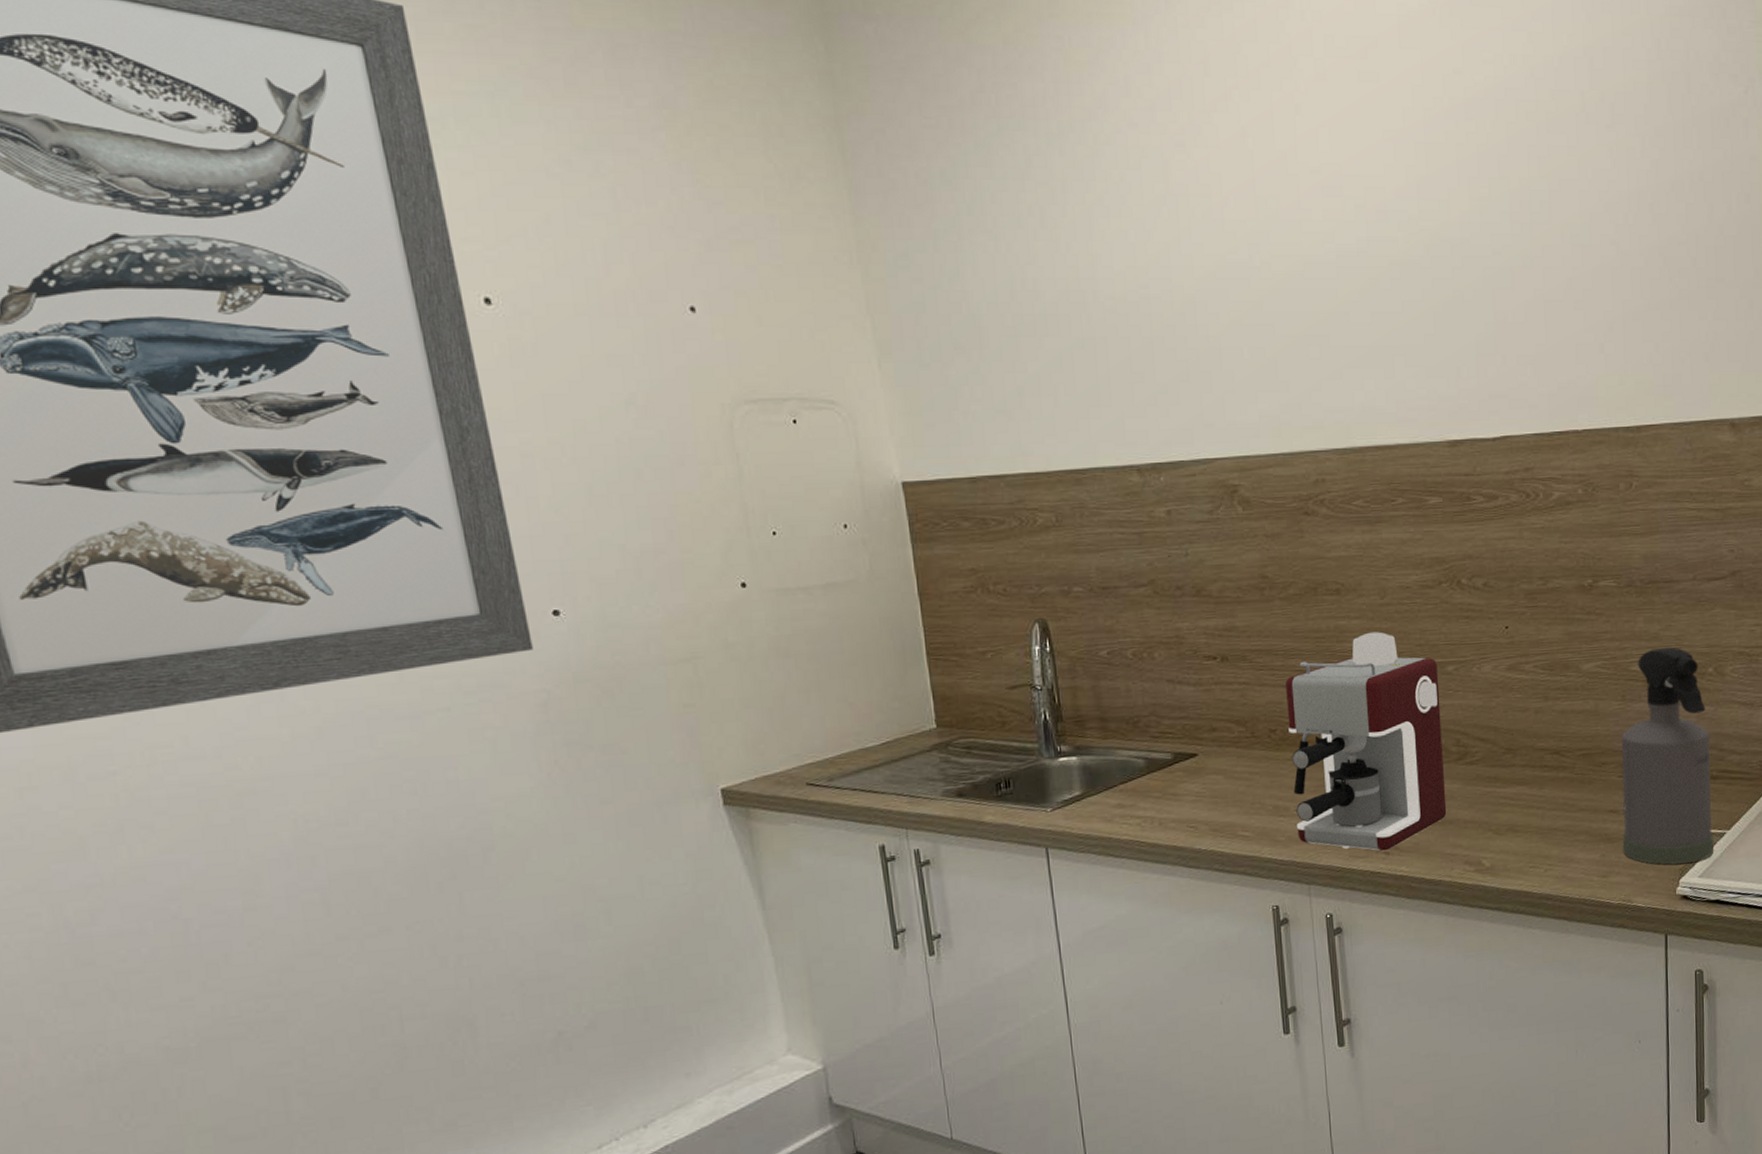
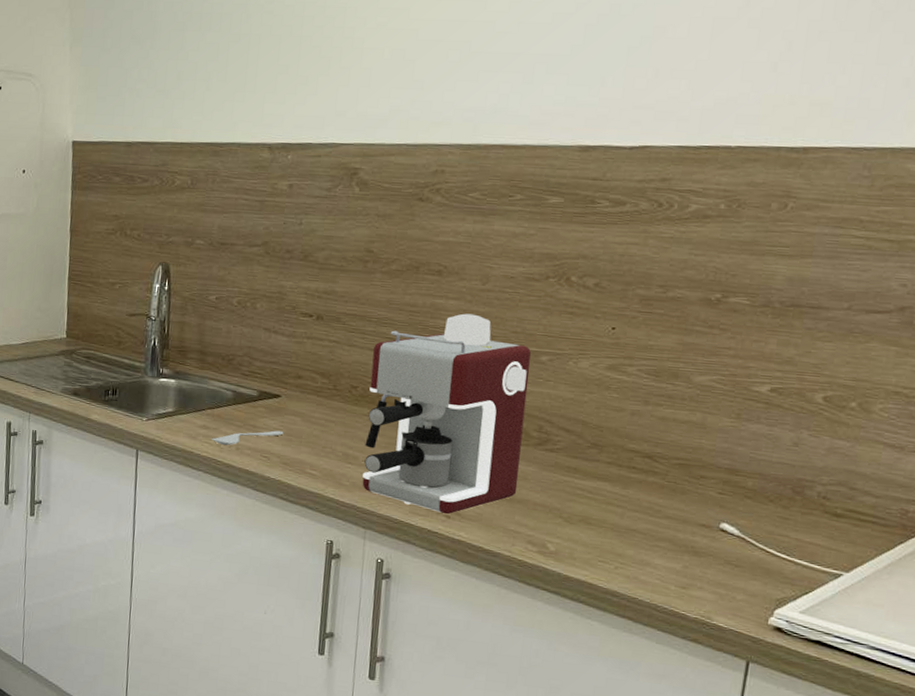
spoon: none [1130,794,1208,823] -> present [212,430,284,446]
spray bottle: present [1621,647,1714,865] -> none [710,373,840,597]

